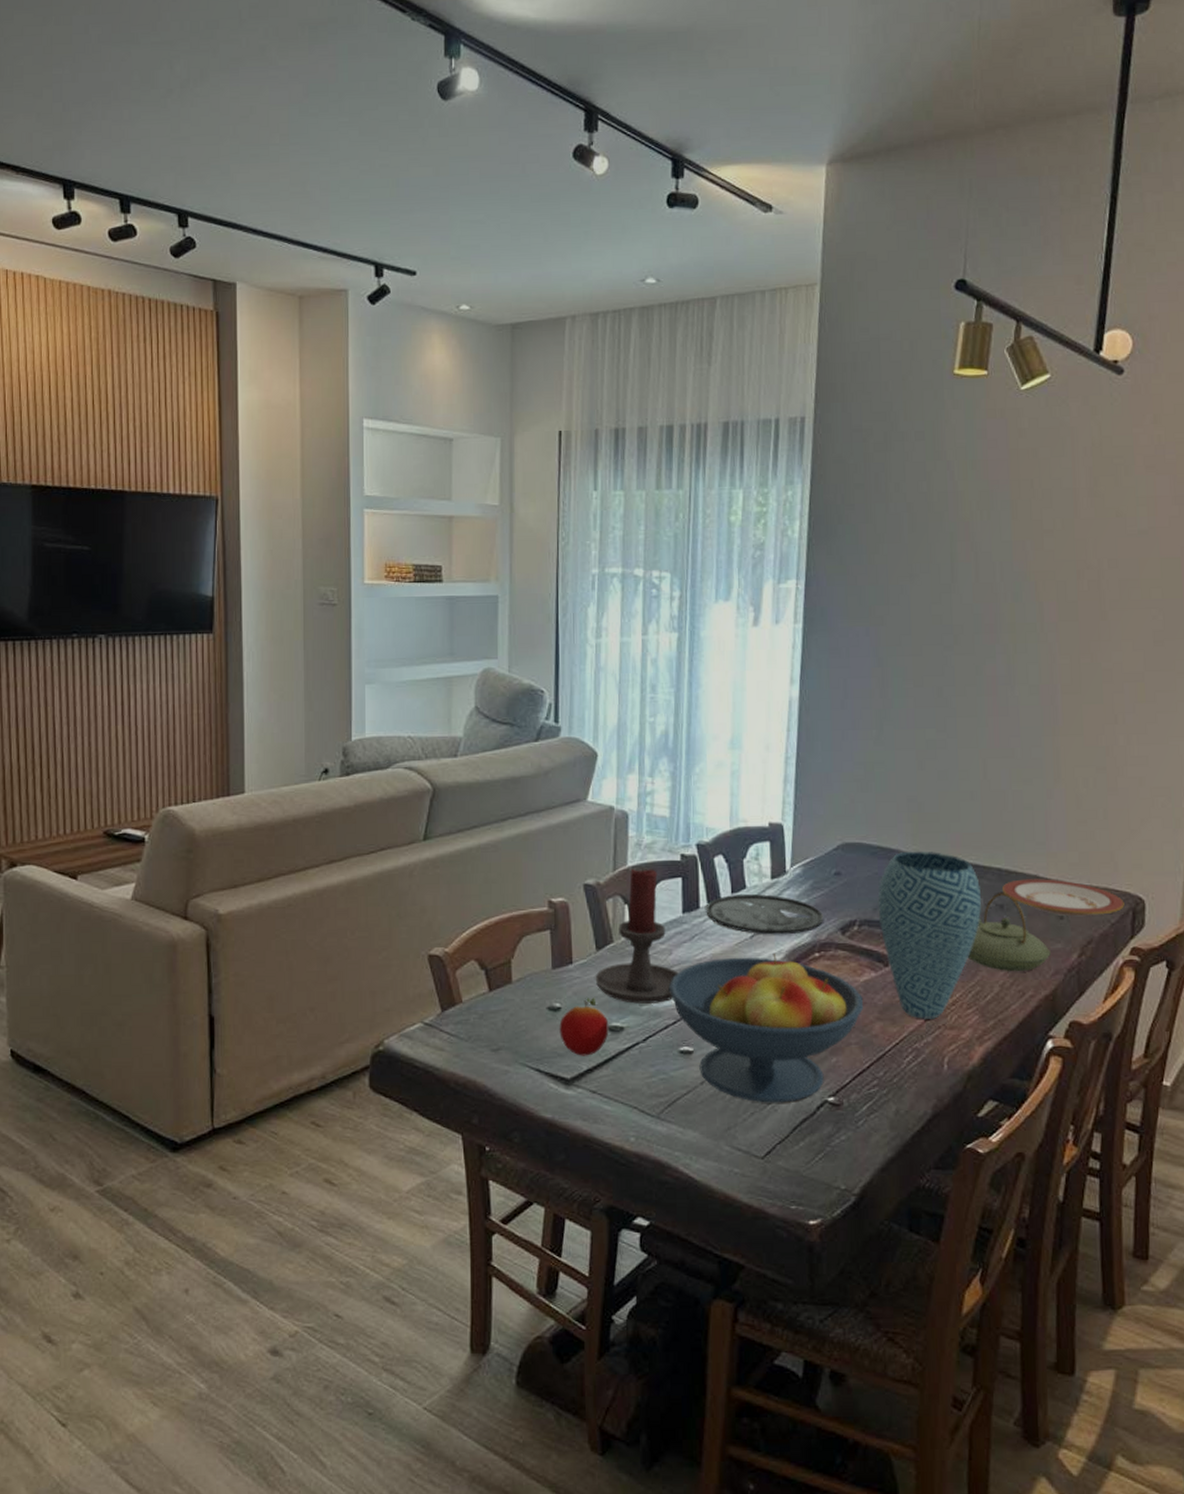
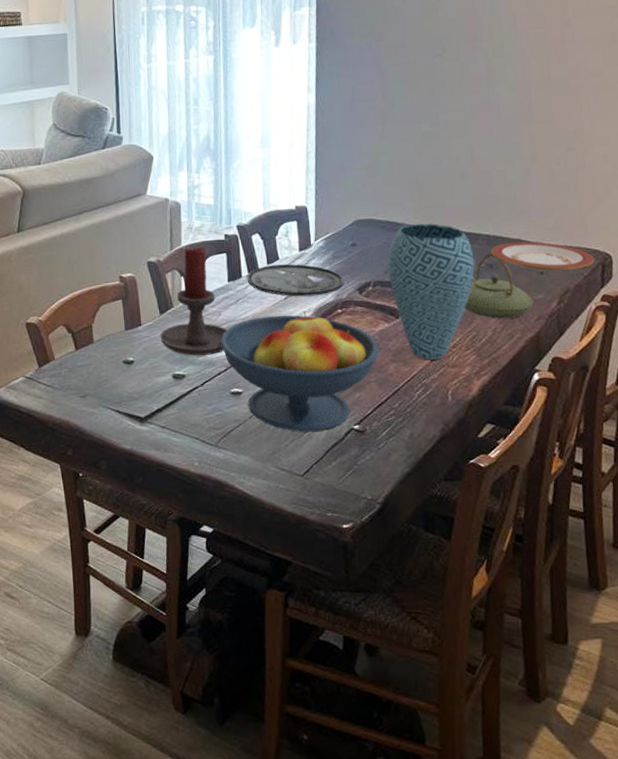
apple: present [559,998,609,1056] -> none [133,352,173,399]

